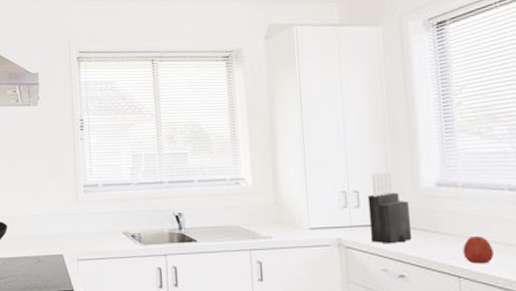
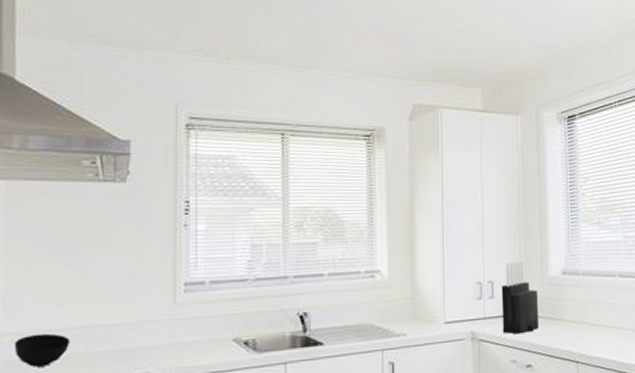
apple: present [463,237,494,264] -> none [581,322,606,348]

